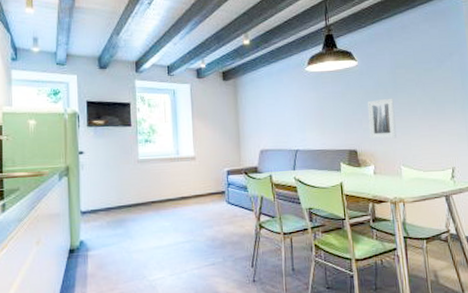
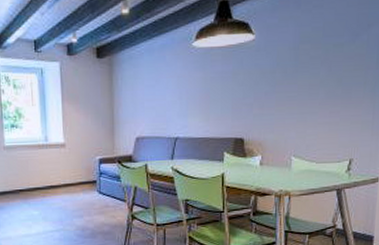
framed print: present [367,98,397,139] -> none [259,79,292,127]

